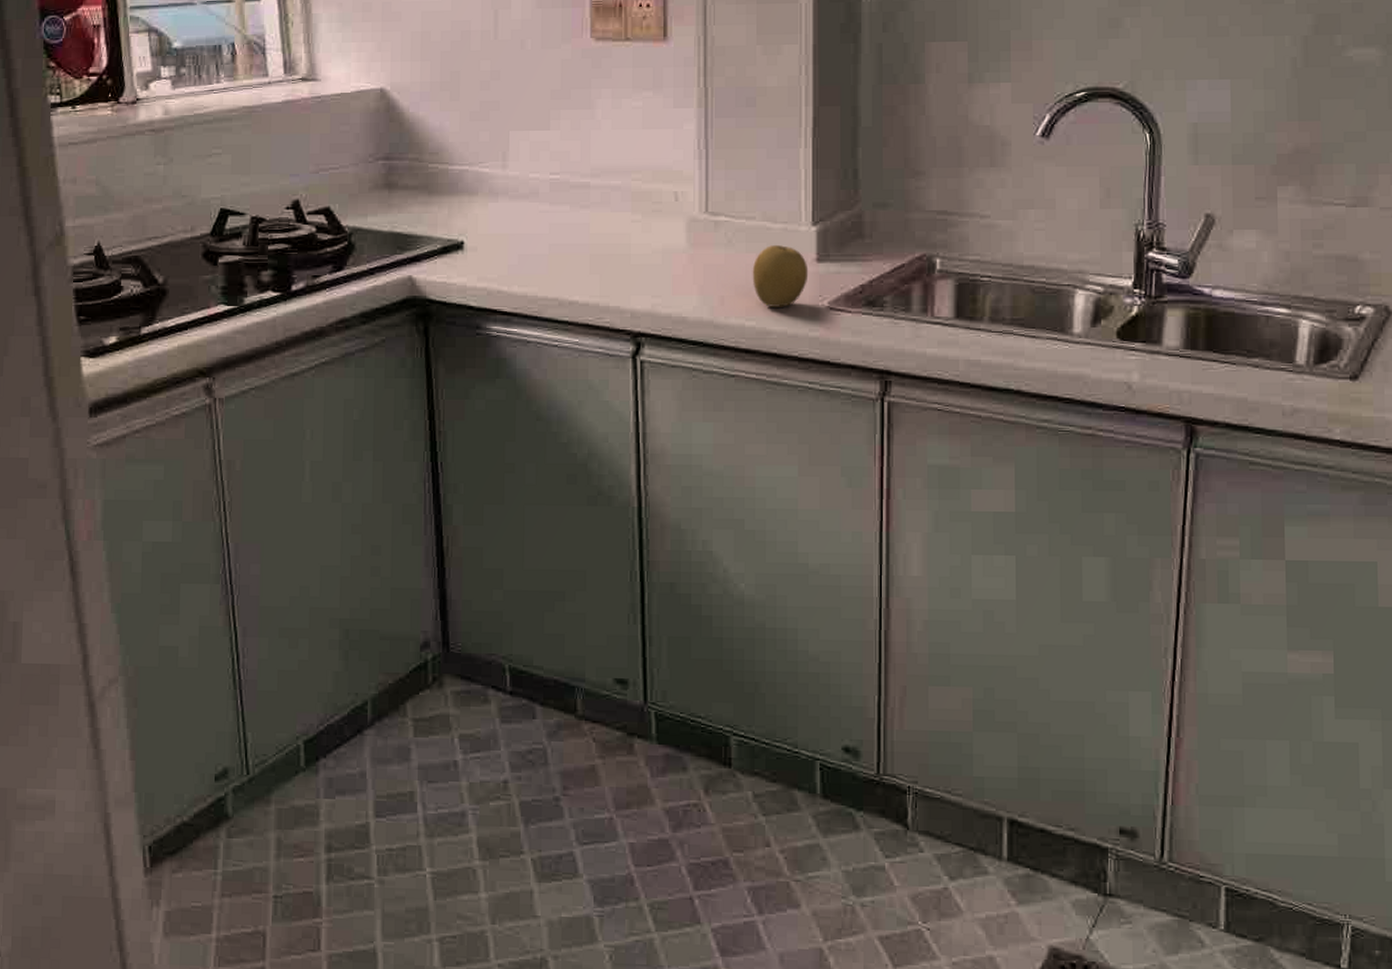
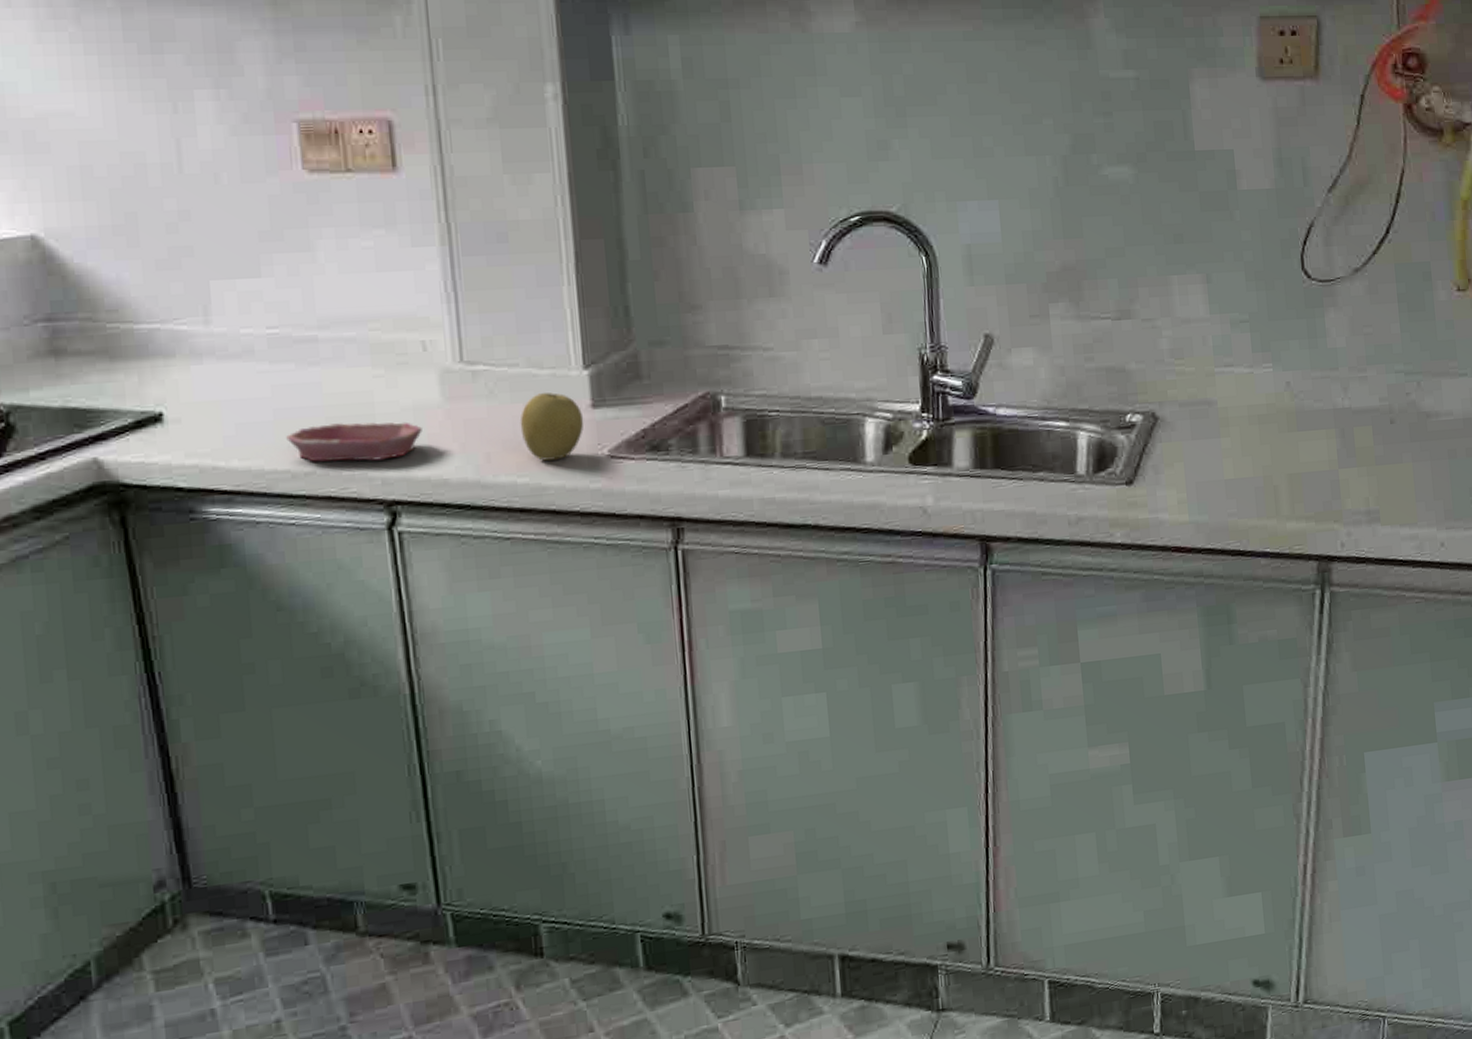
bowl: none [557,260,668,296] -> present [286,422,422,462]

